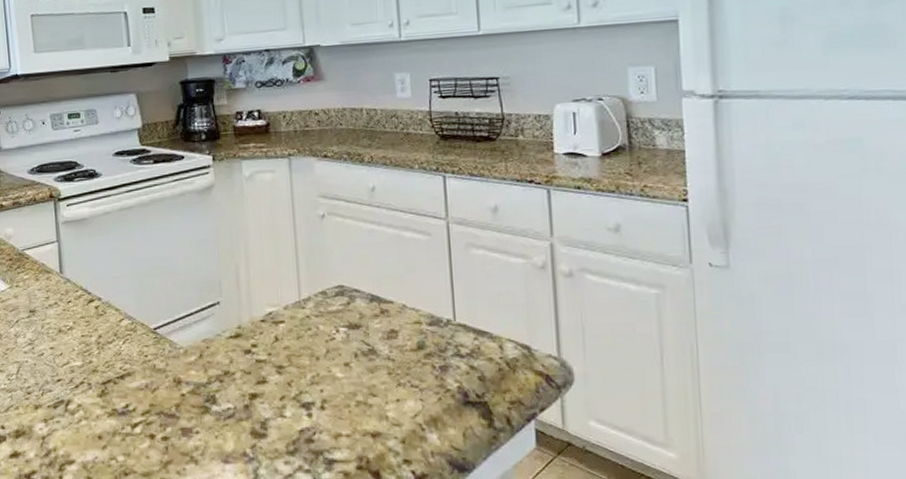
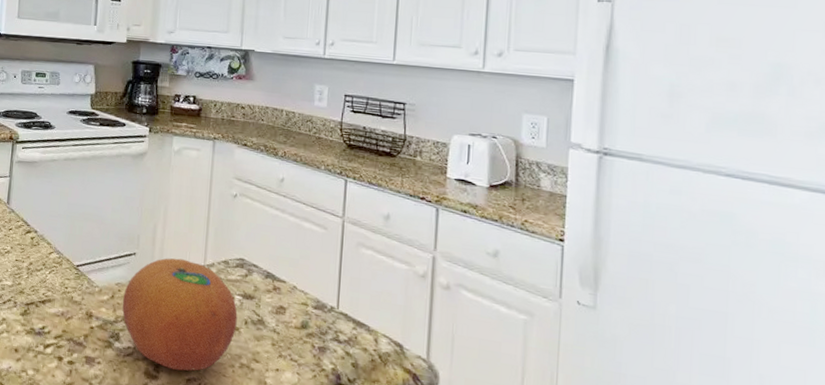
fruit: none [212,298,346,424] -> present [122,258,238,371]

